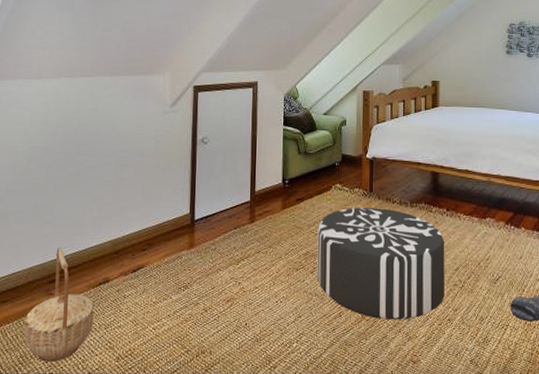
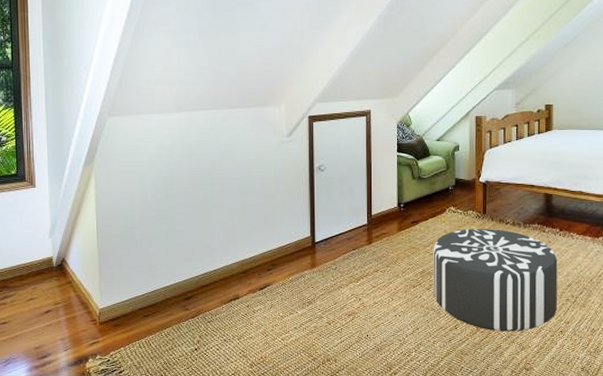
basket: present [24,247,95,362] -> none [165,268,228,368]

